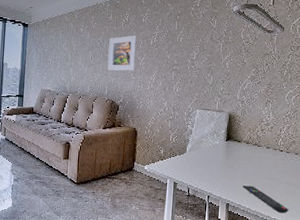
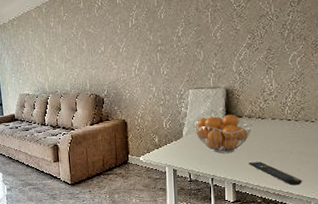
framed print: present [107,35,137,71] -> none [83,19,116,63]
fruit basket: none [197,137,249,174] -> present [193,114,252,153]

